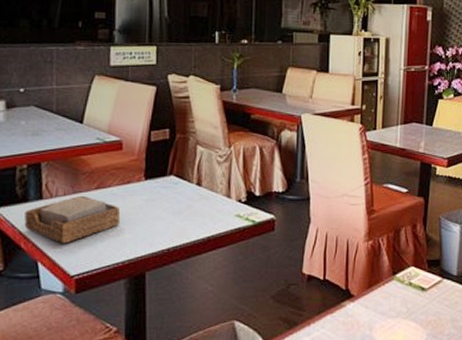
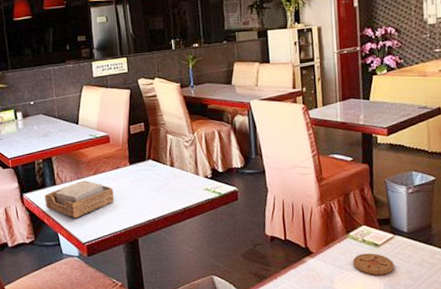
coaster: none [396,298,440,323] -> present [353,253,395,276]

